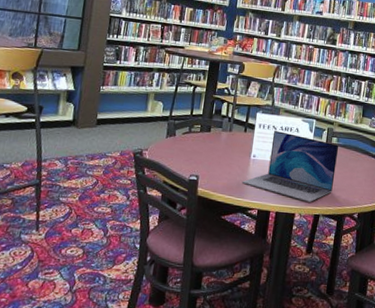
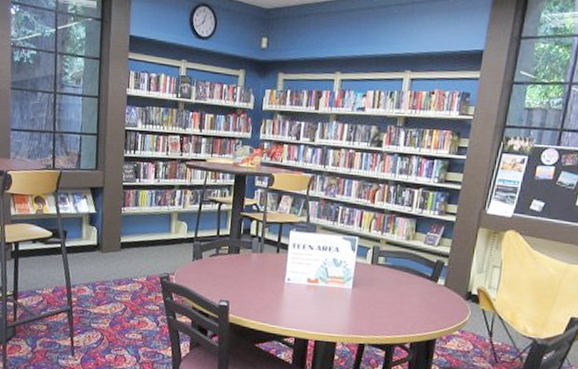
laptop: present [242,131,339,202] -> none [277,251,387,330]

